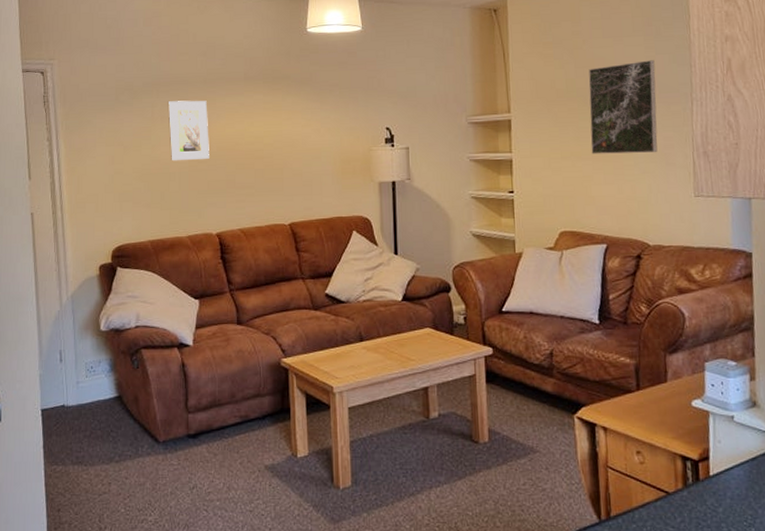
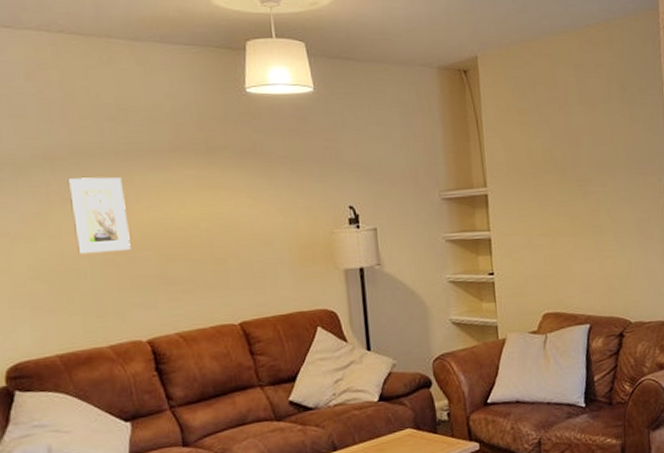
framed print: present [589,60,658,154] -> none [566,129,636,230]

